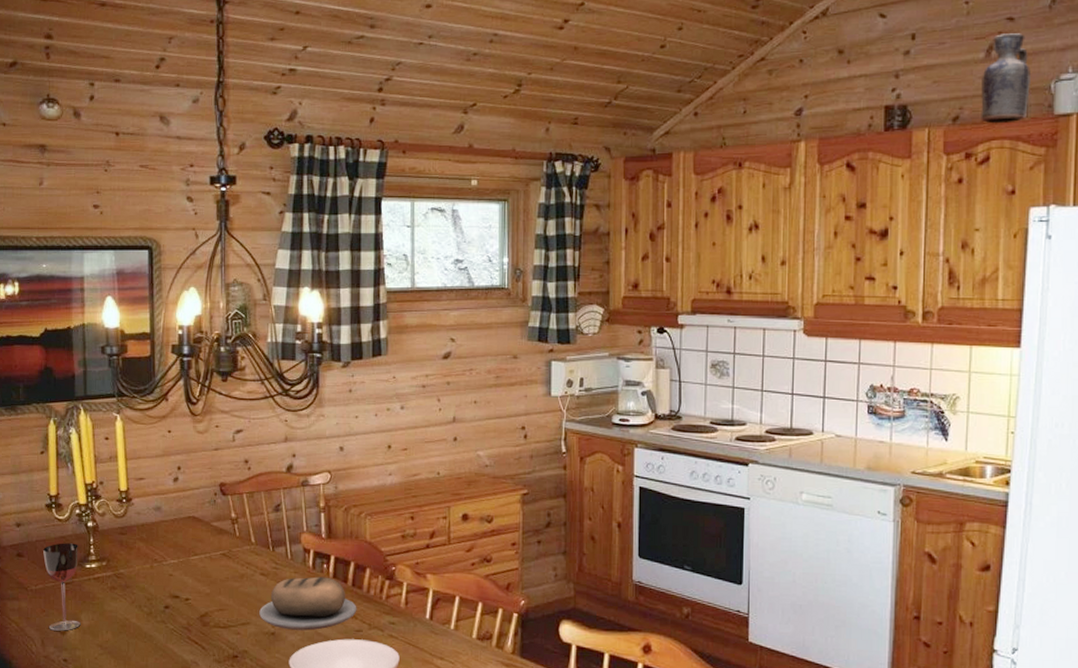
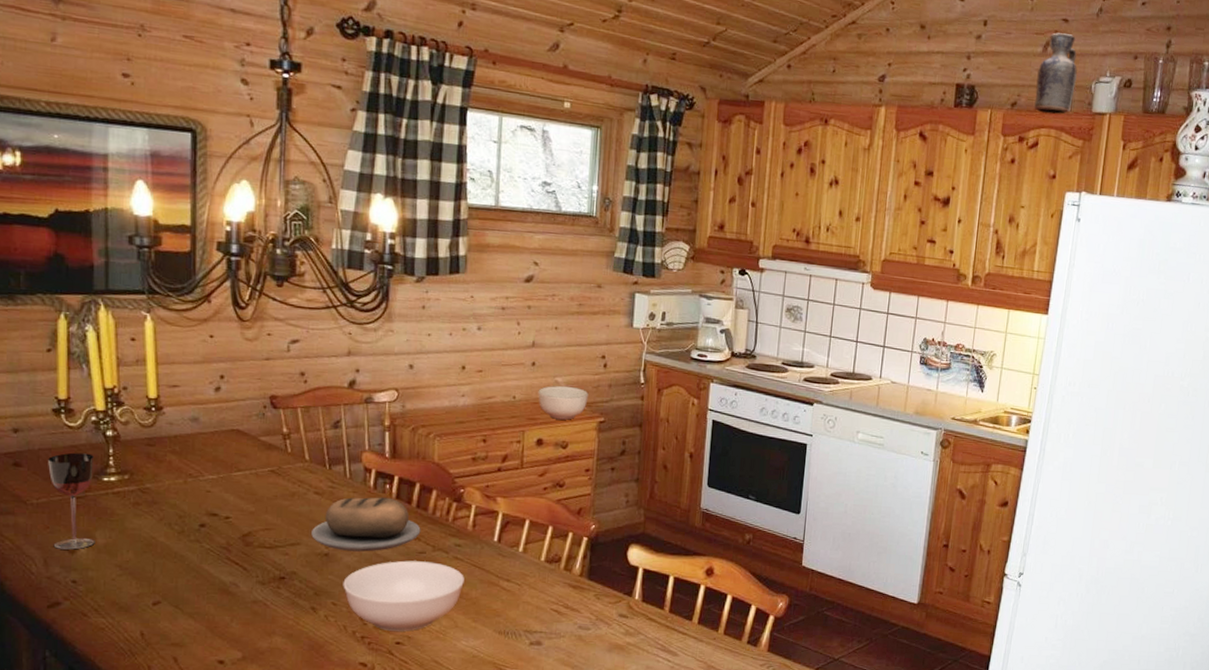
bowl: none [461,459,511,494] -> present [538,385,589,420]

